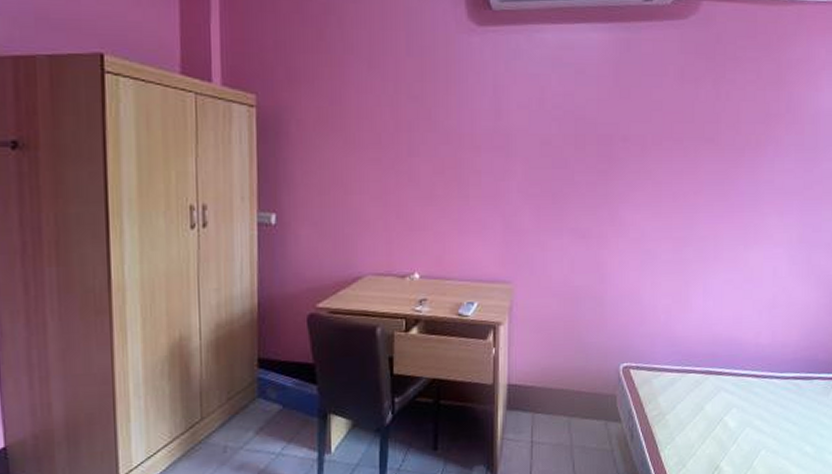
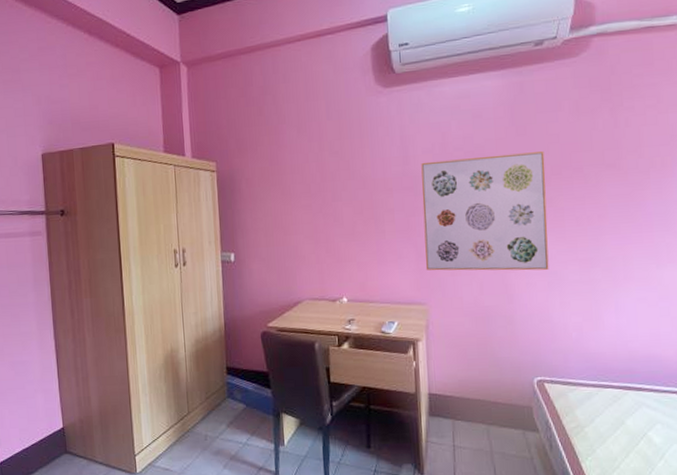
wall art: none [513,118,646,248] -> present [421,151,549,271]

